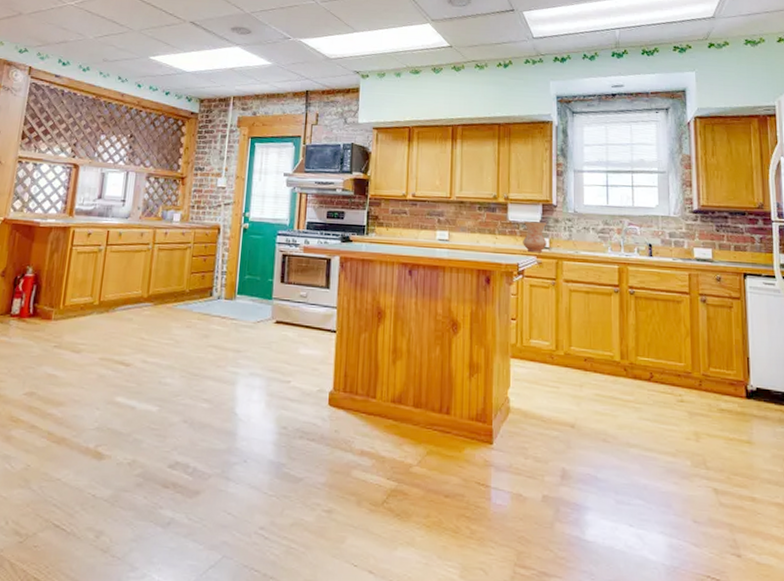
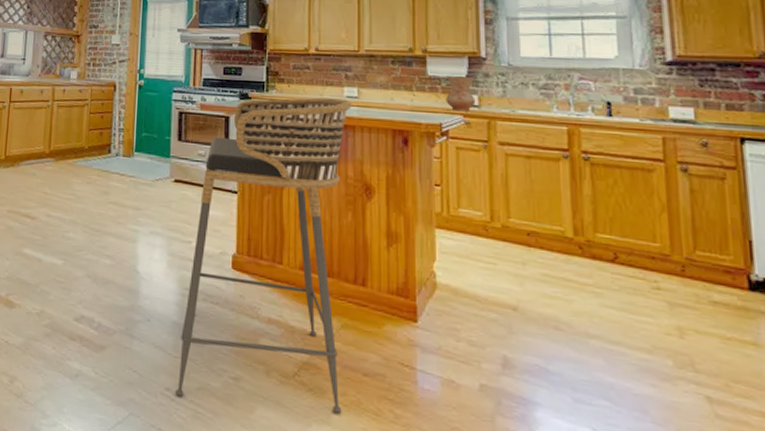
bar stool: none [270,240,443,535] -> present [176,97,352,414]

